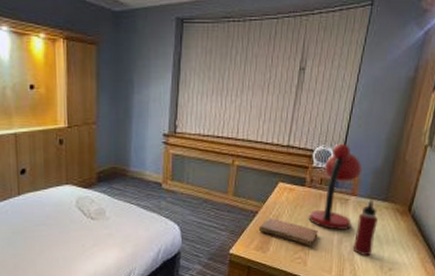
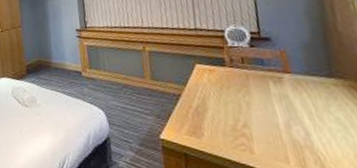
notebook: present [260,217,318,247] -> none [186,100,258,131]
desk lamp: present [308,143,363,230] -> none [239,21,297,112]
water bottle: present [352,200,378,256] -> none [301,76,336,143]

